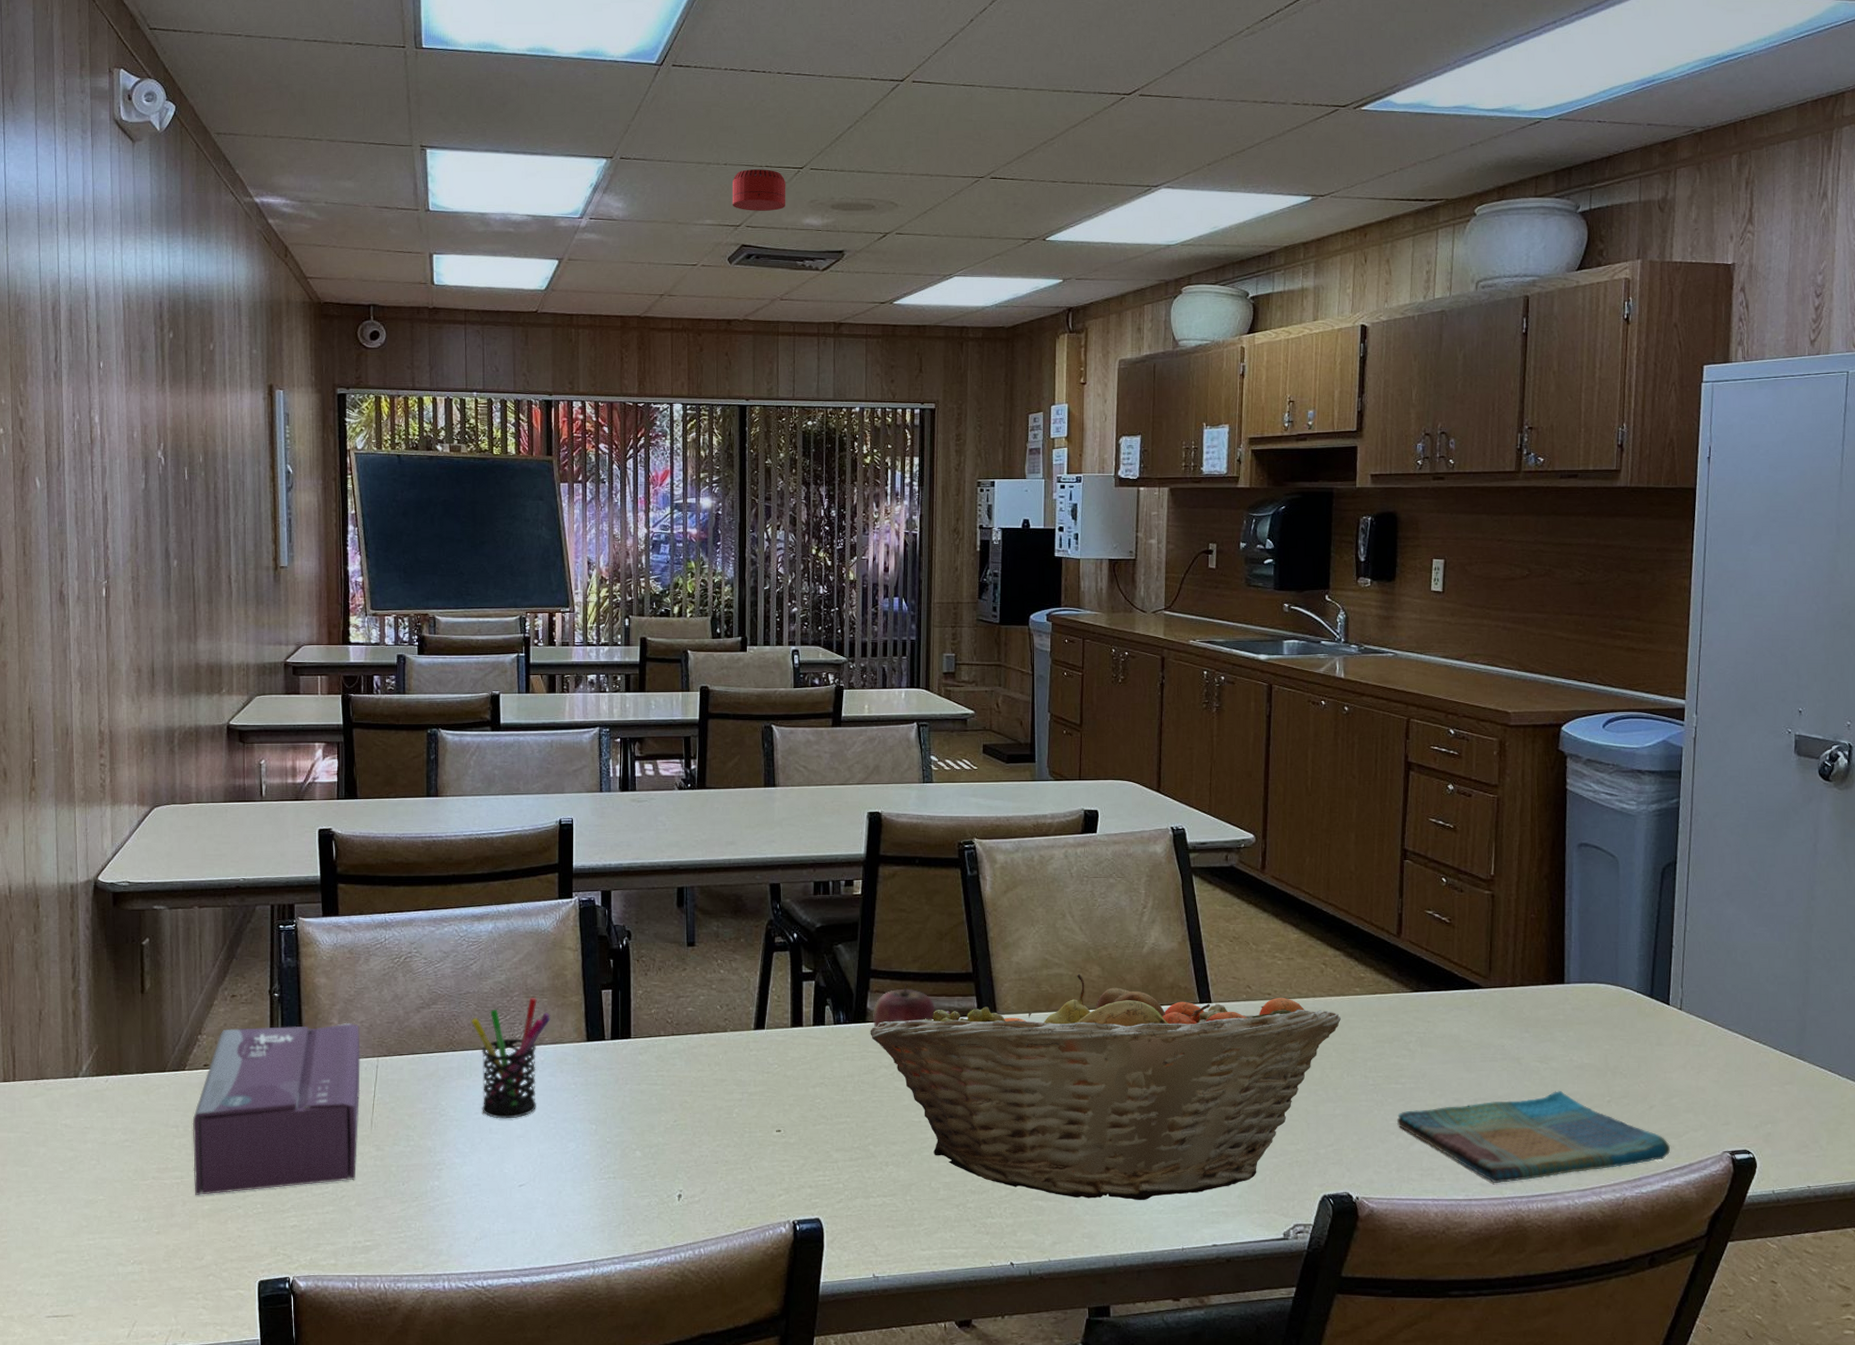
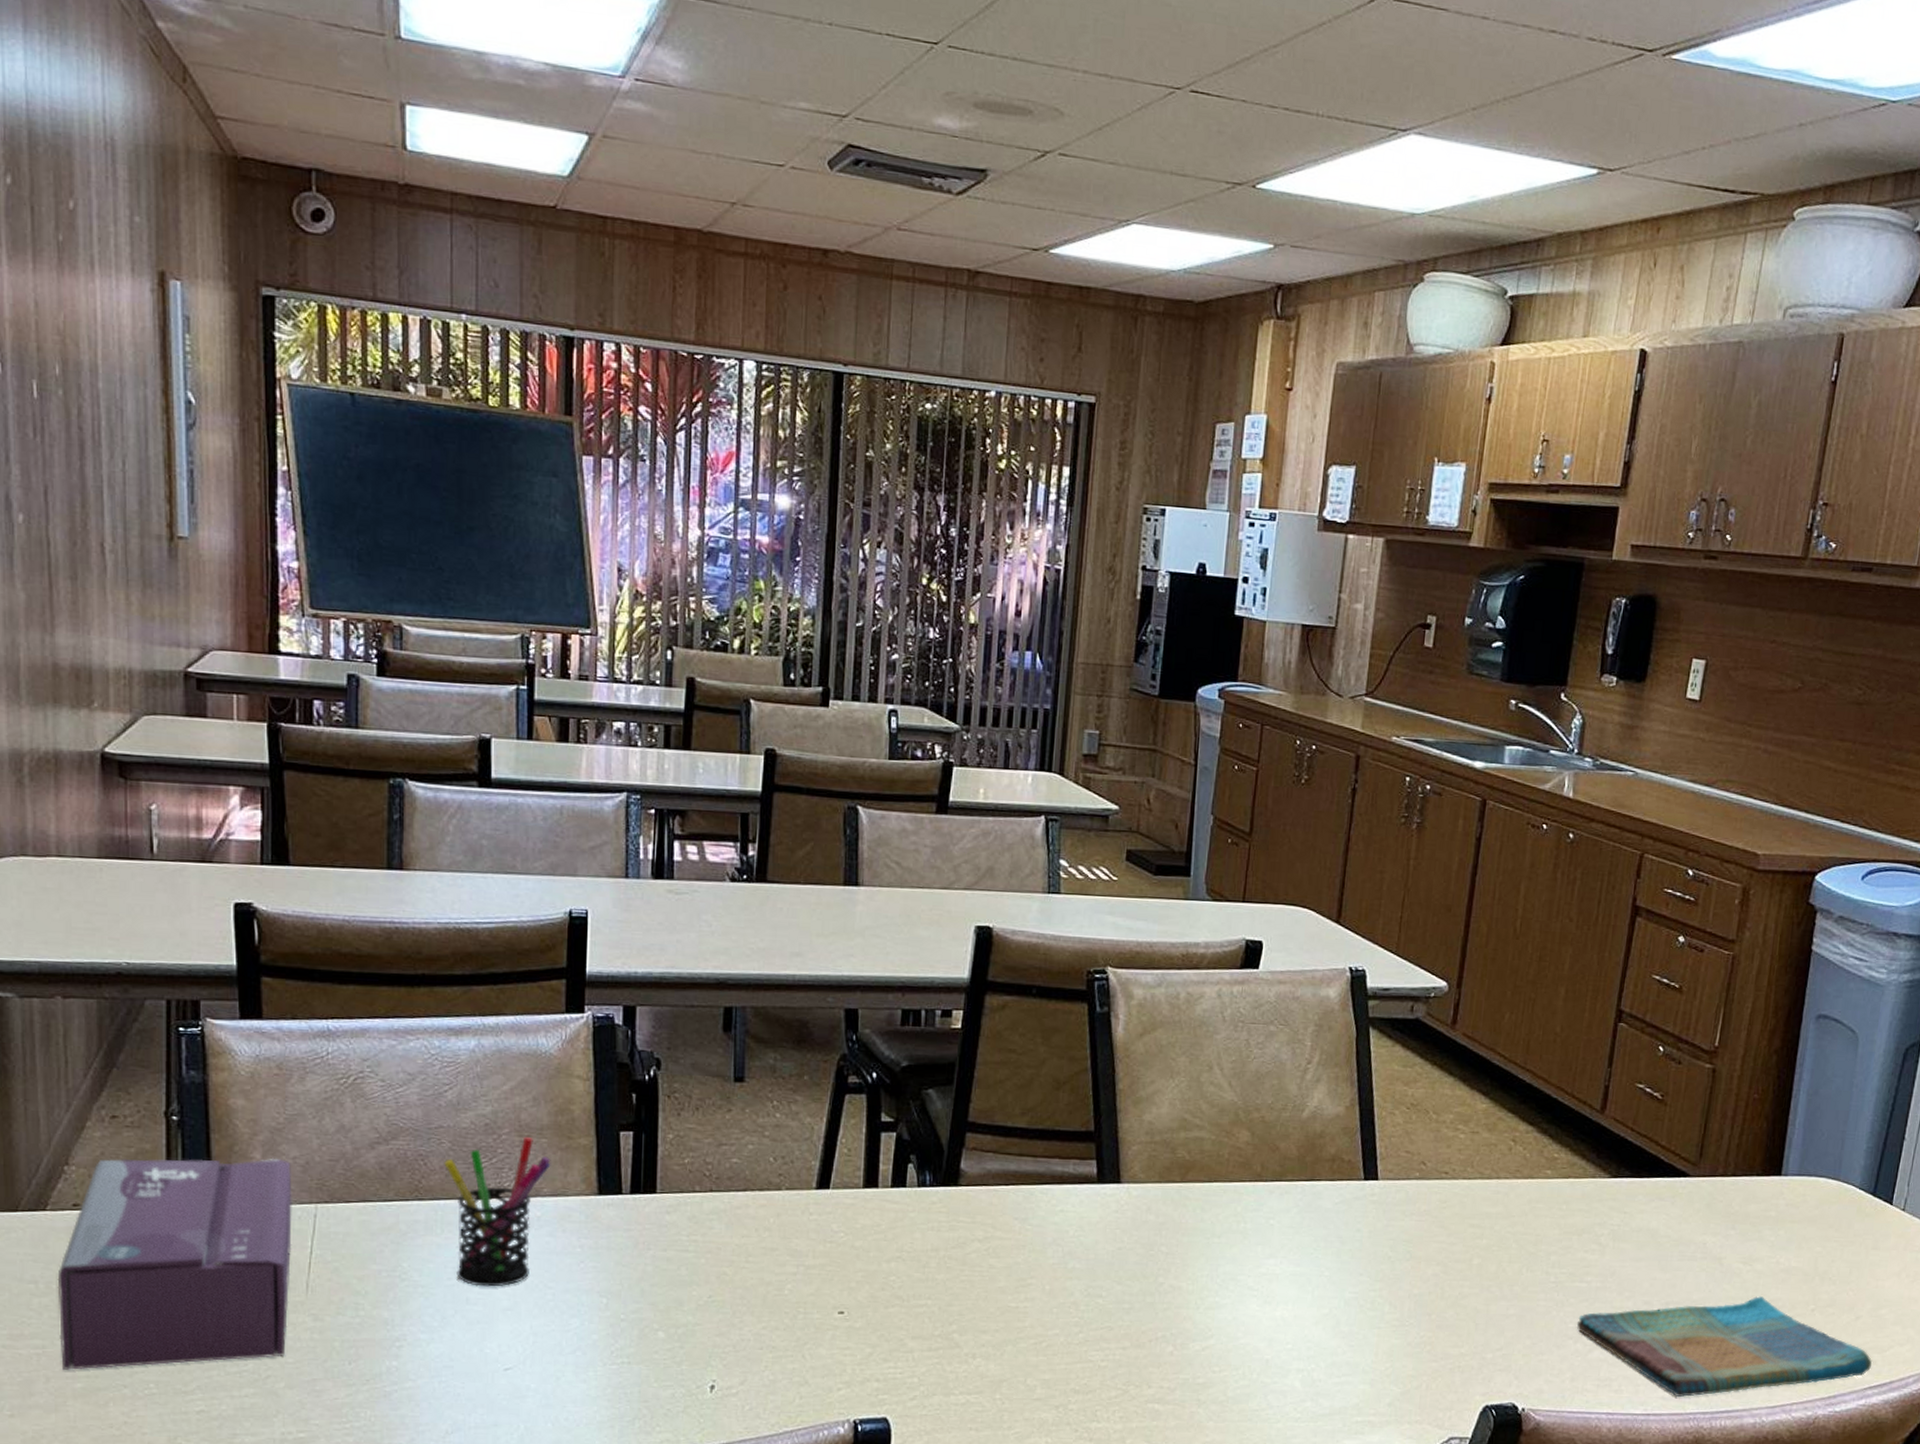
smoke detector: present [732,169,786,211] -> none [837,35,914,101]
fruit basket: present [870,974,1341,1201] -> none [962,1139,1526,1407]
apple: present [872,983,936,1028] -> none [966,1140,1046,1193]

